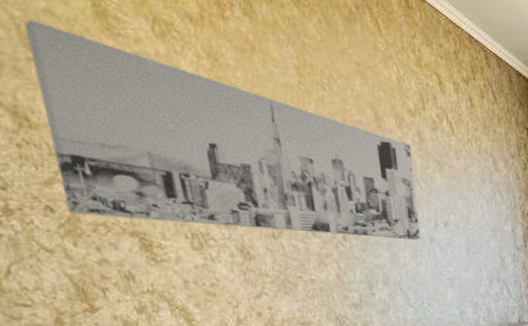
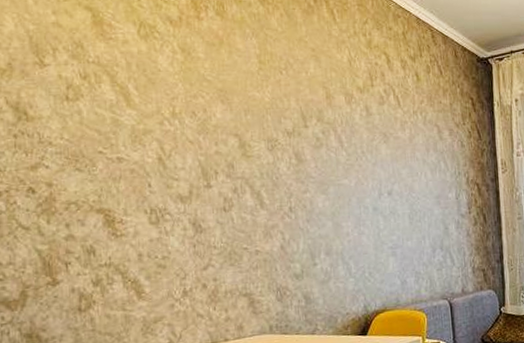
wall art: present [23,20,421,241] -> none [35,32,365,210]

